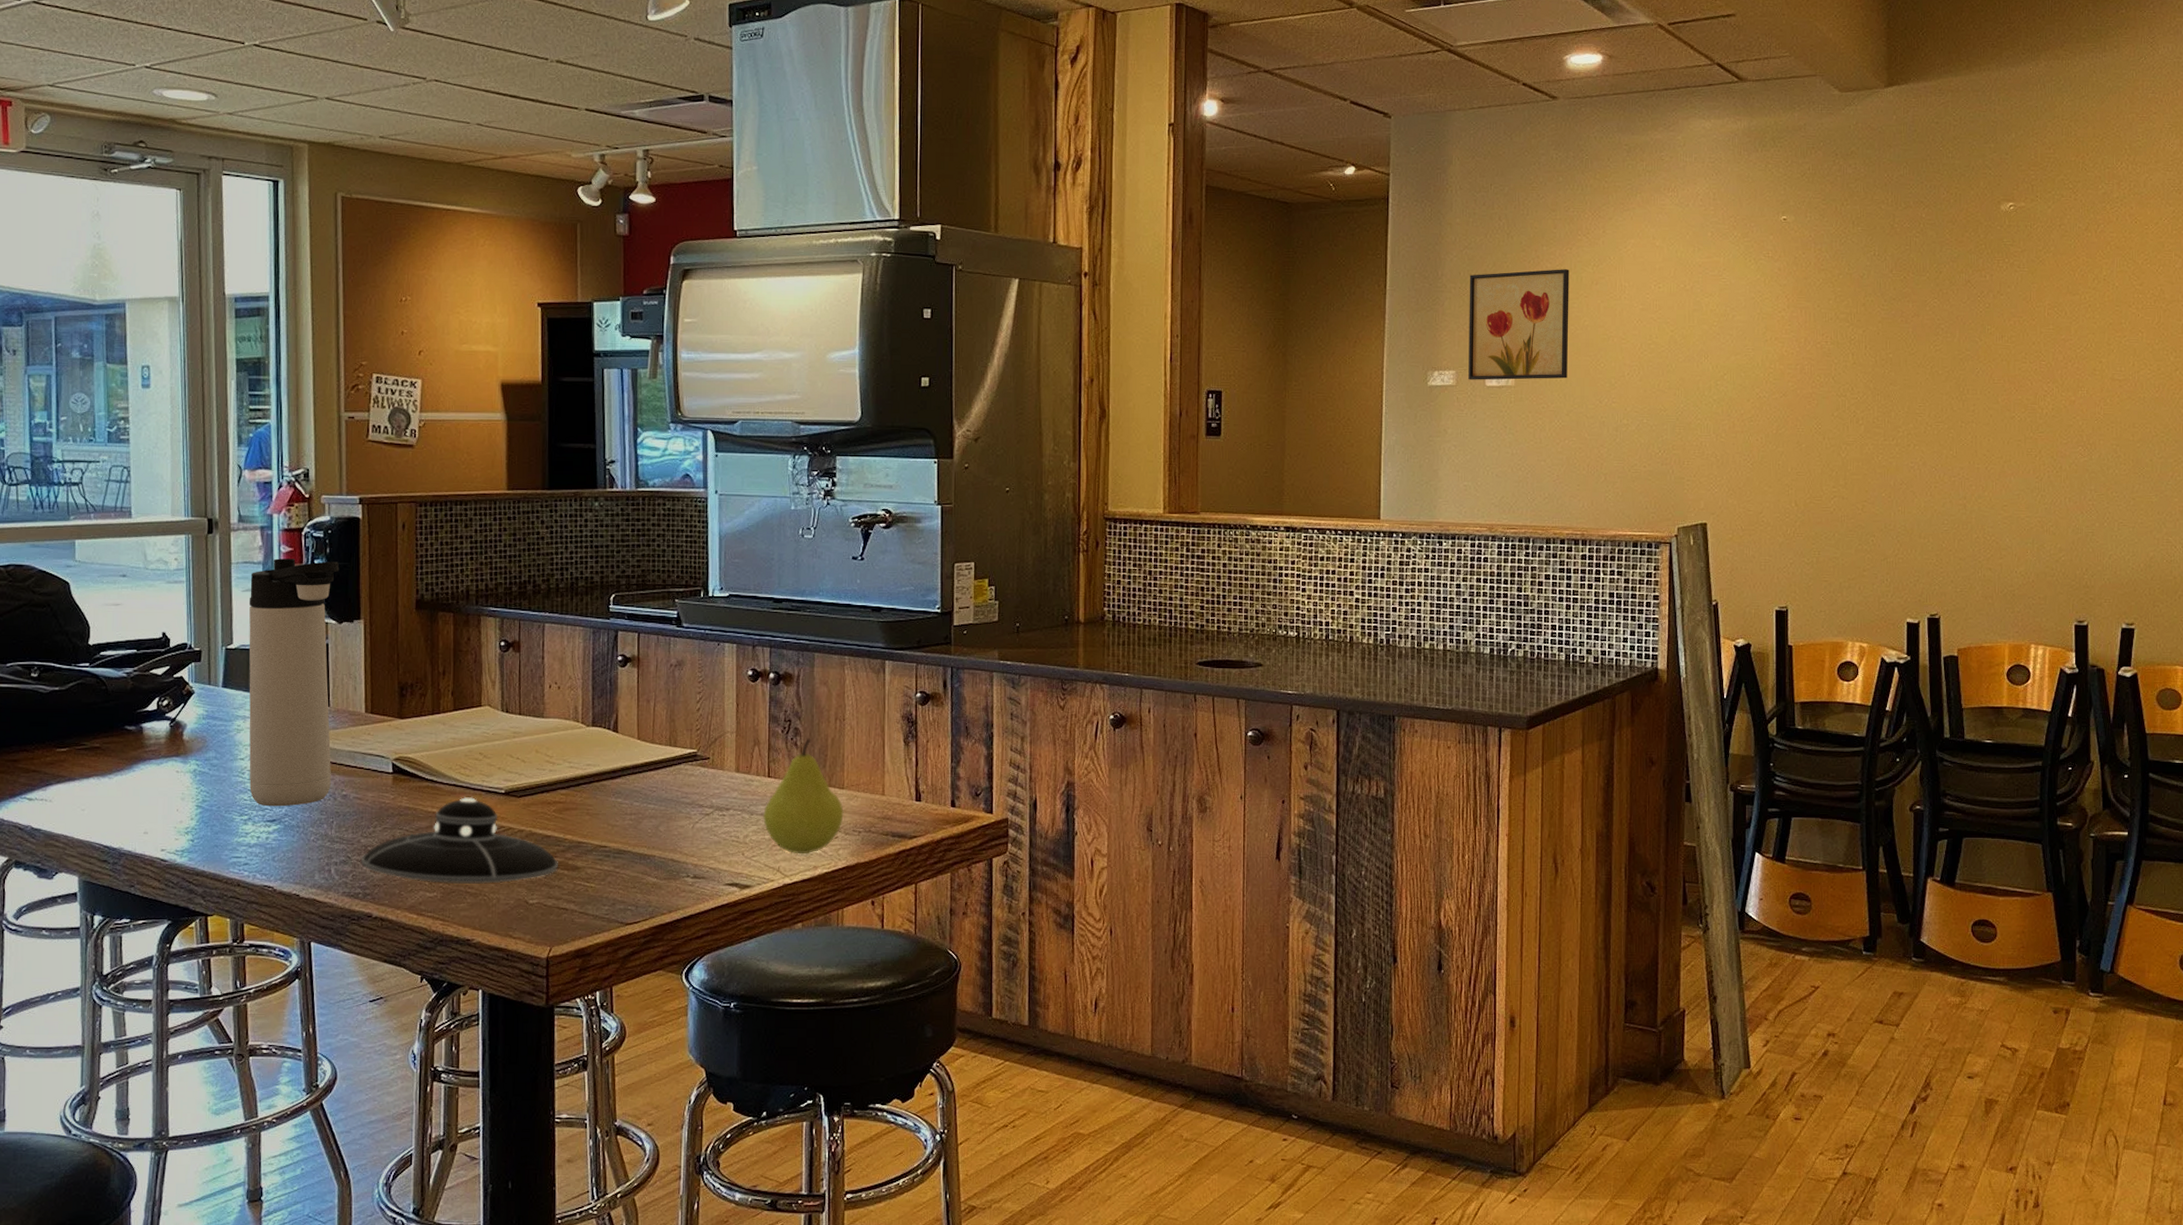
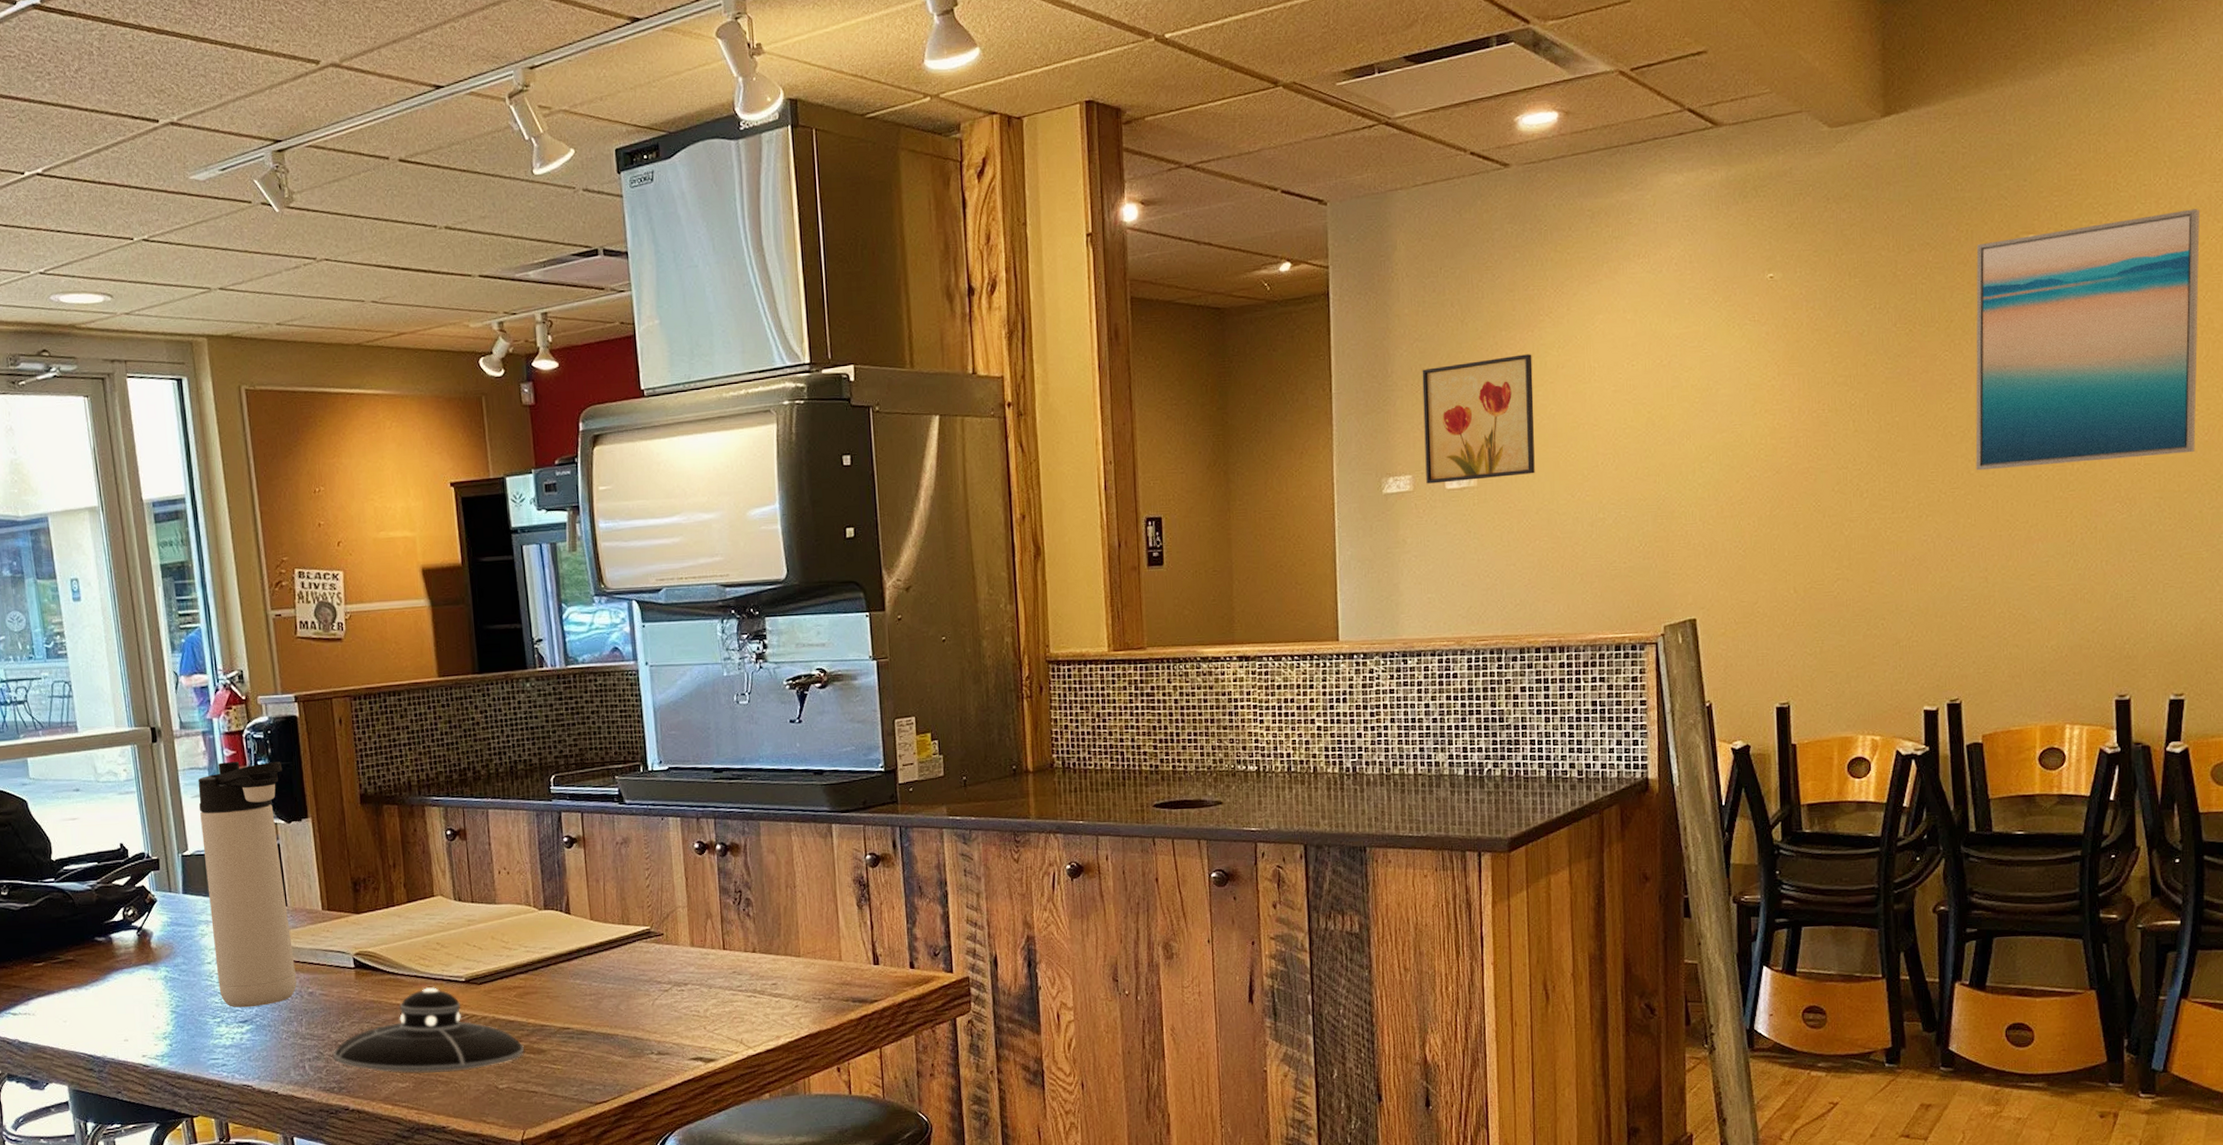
fruit: present [762,738,844,854] -> none [721,908,802,1025]
wall art: none [1958,192,2154,408] -> present [1975,209,2200,471]

